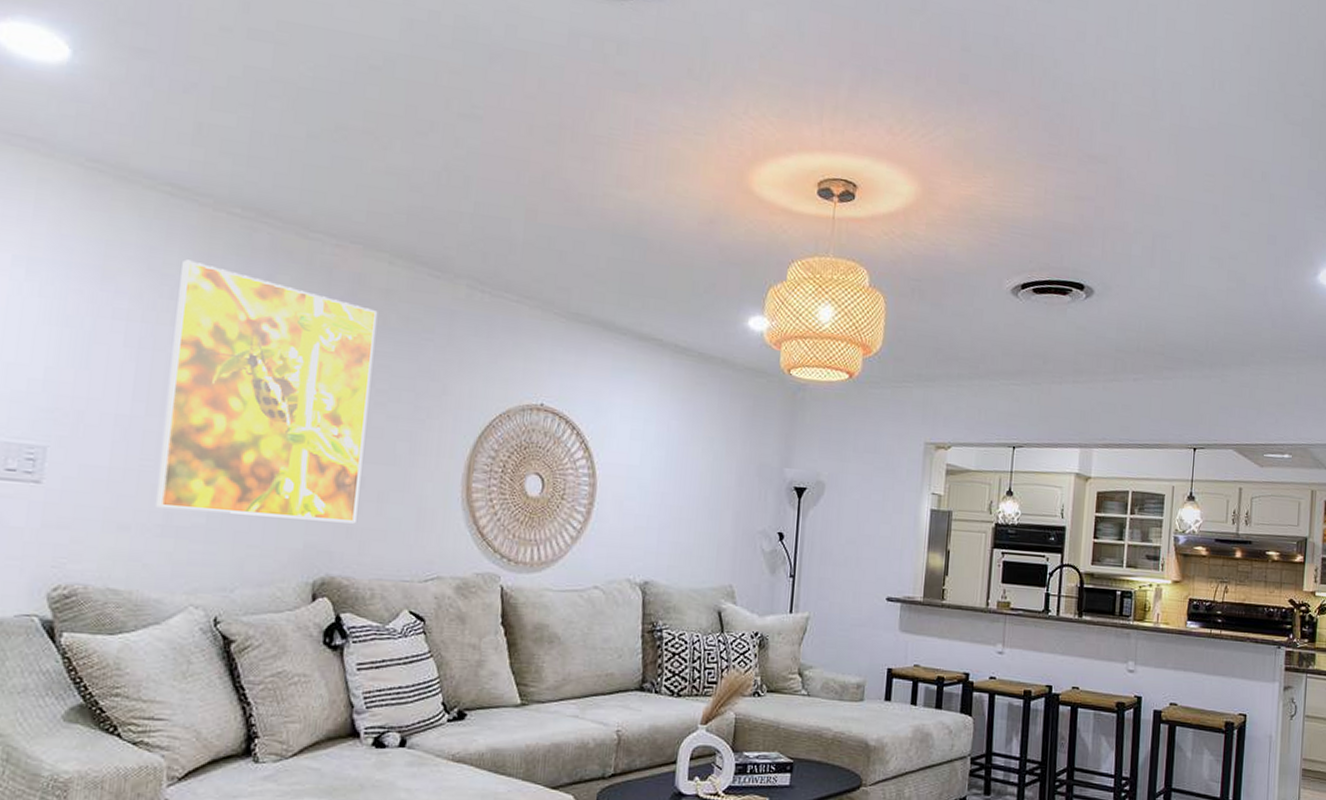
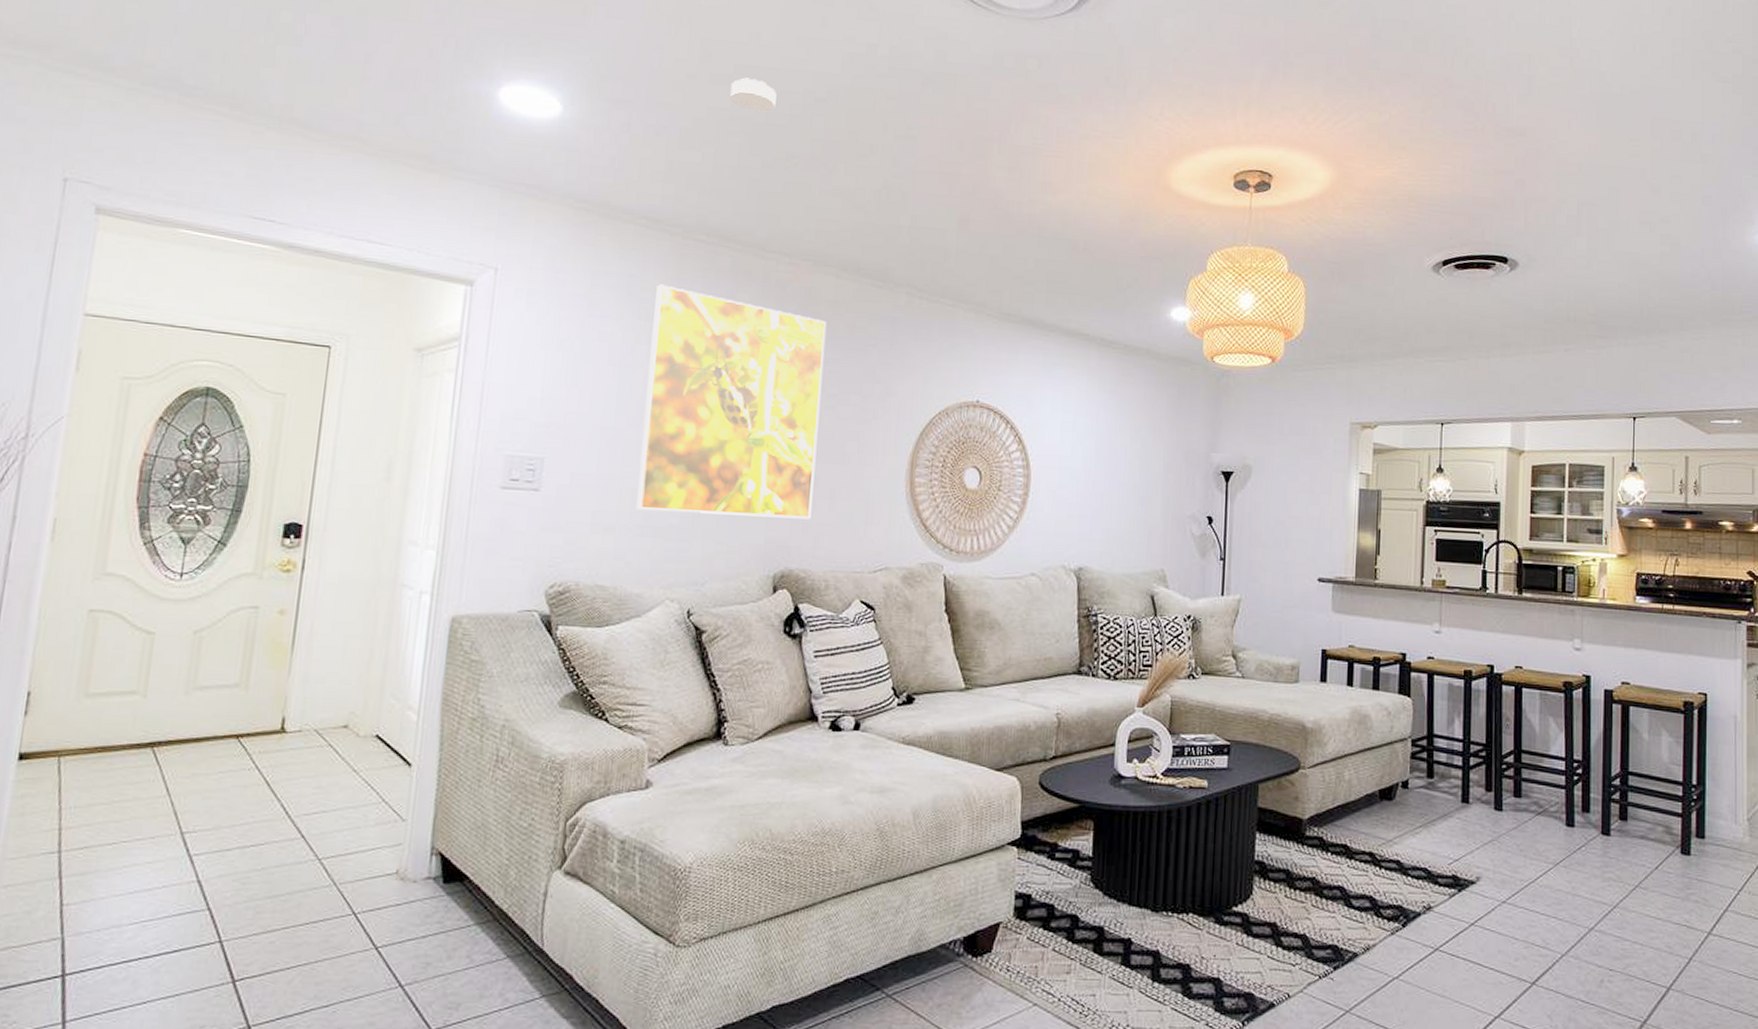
smoke detector: none [271,35,325,76] -> present [730,77,777,112]

